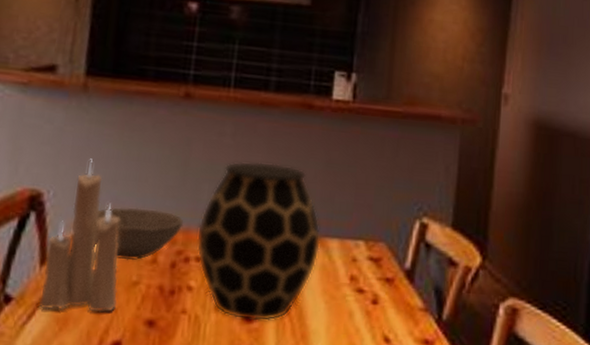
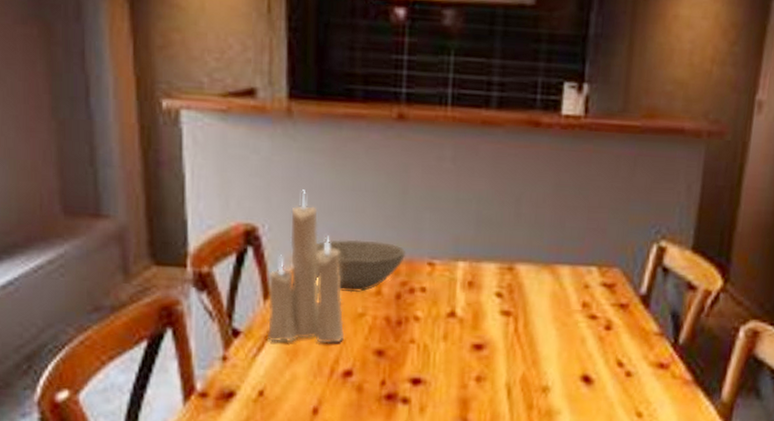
vase: present [196,161,321,322] -> none [420,186,551,349]

